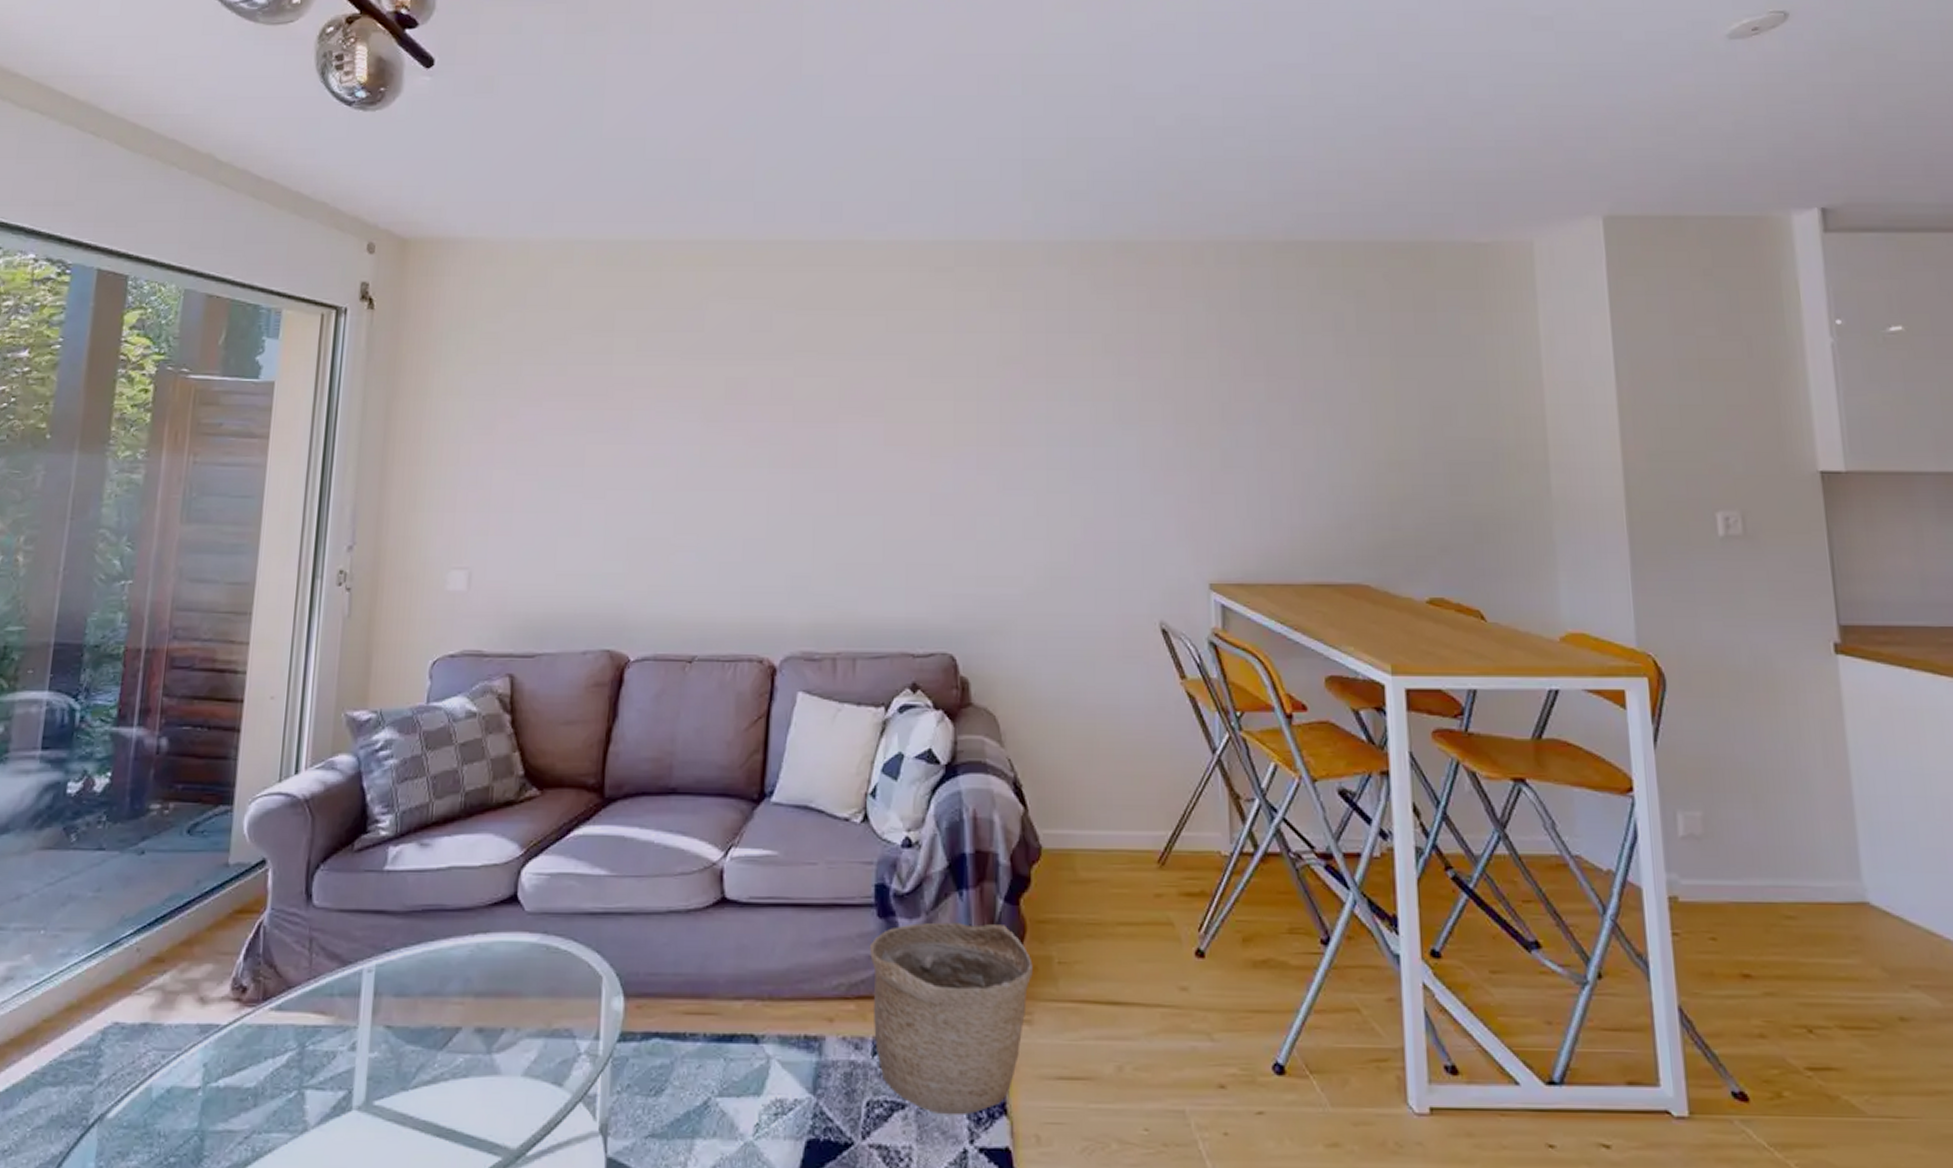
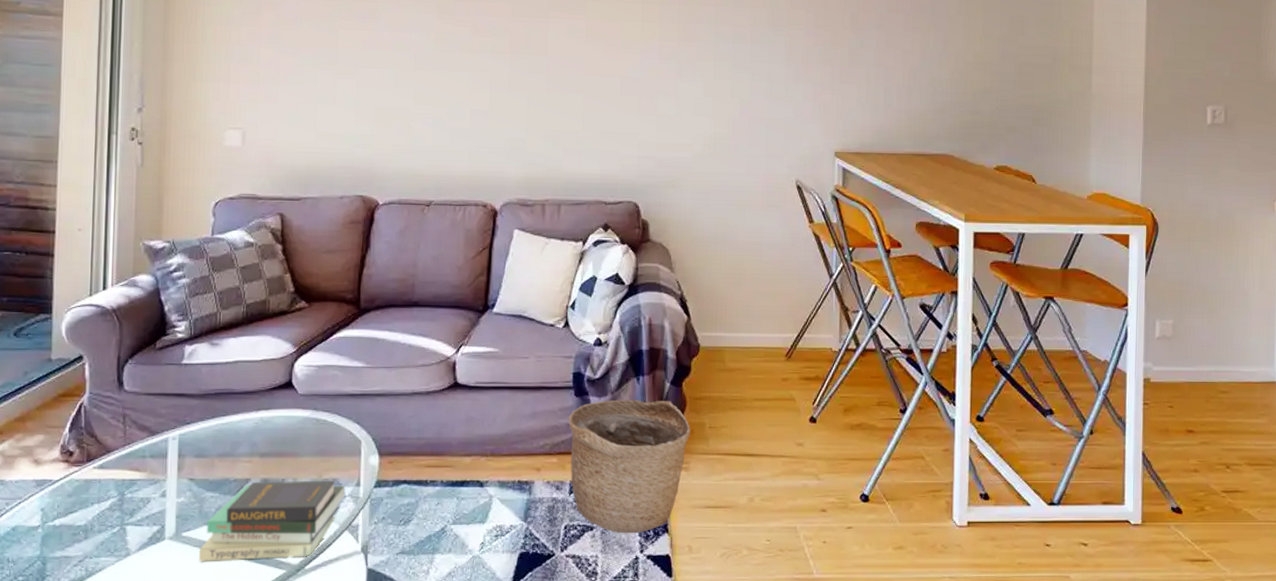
books: none [393,1030,581,1142] -> present [199,480,346,561]

